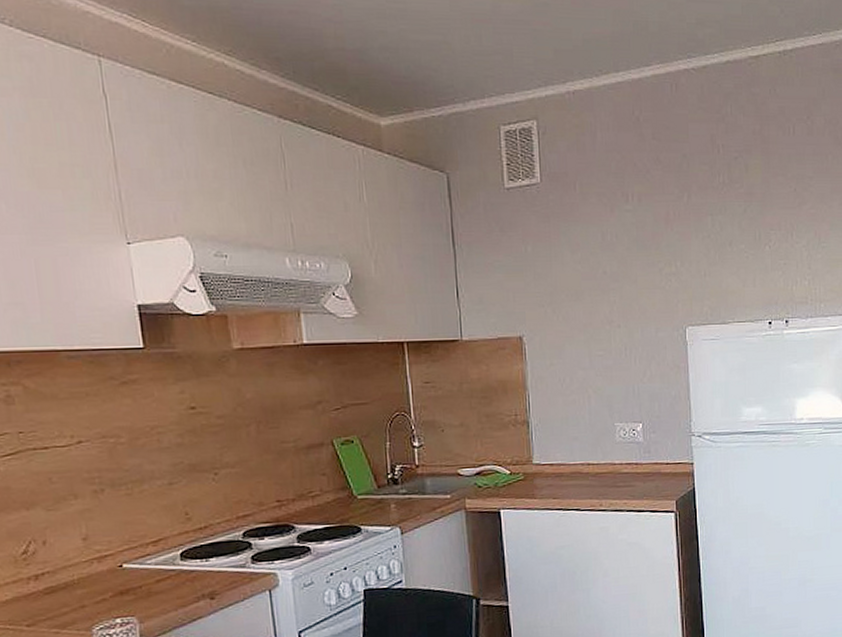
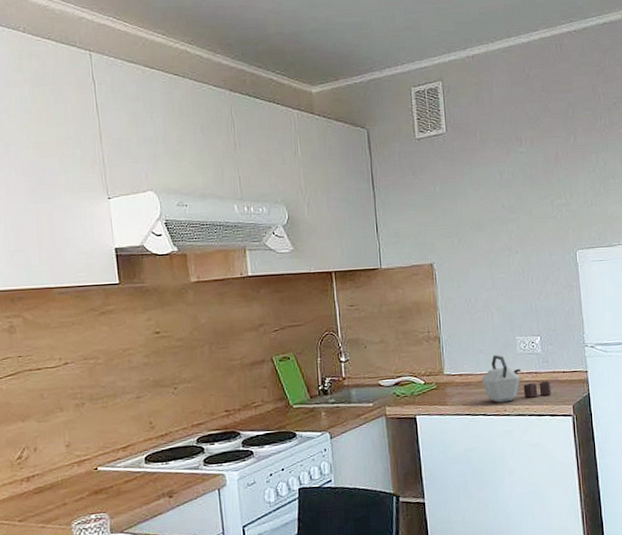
kettle: none [575,443,653,497] -> present [481,355,551,403]

